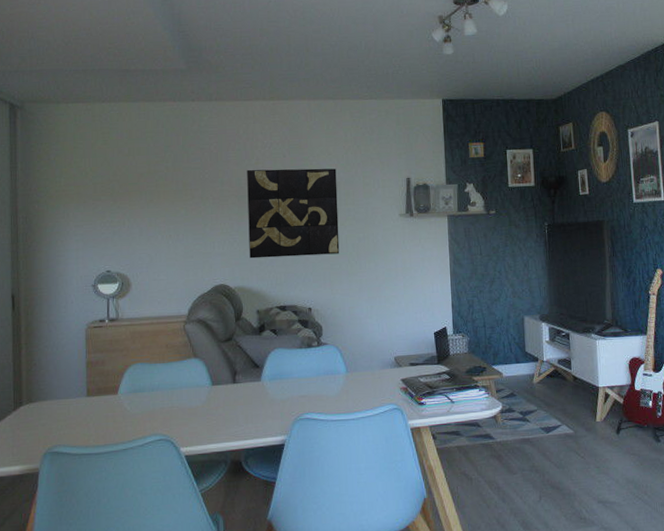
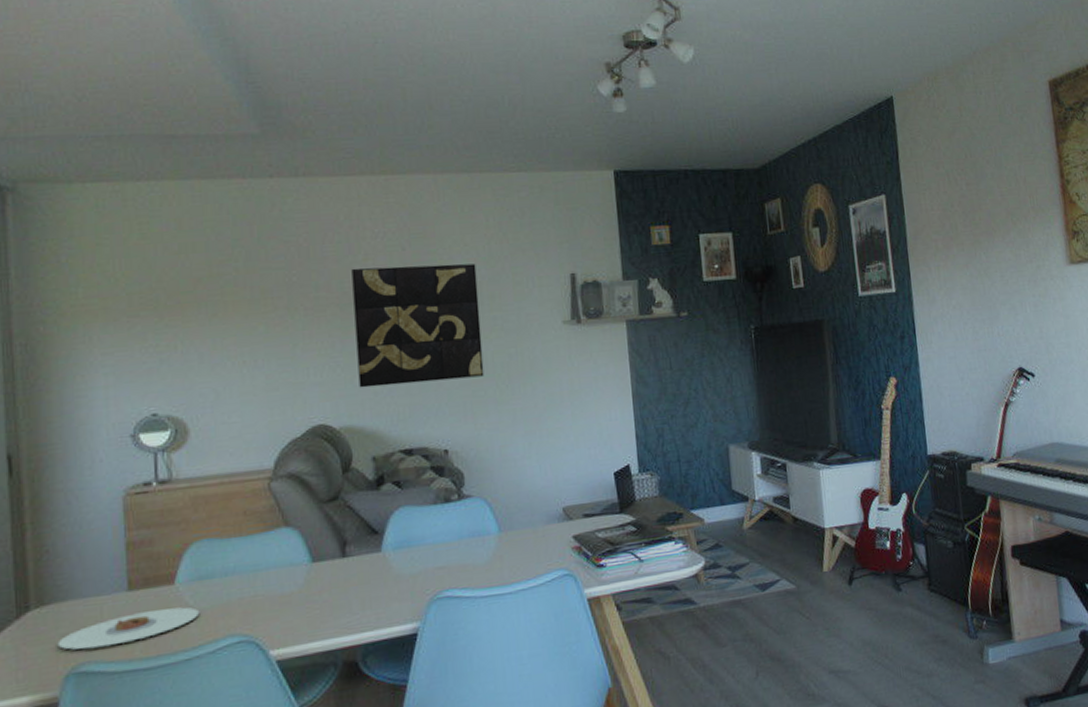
plate: none [40,411,134,436] -> present [57,607,200,650]

